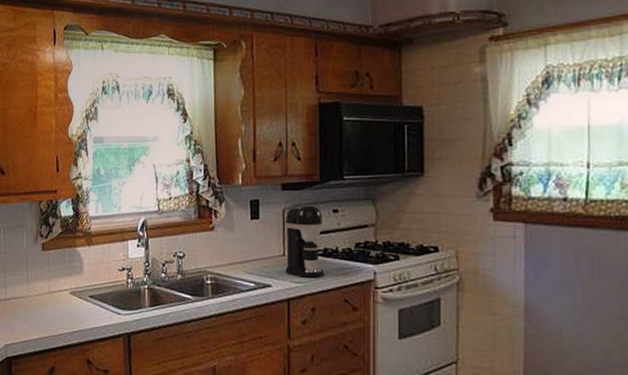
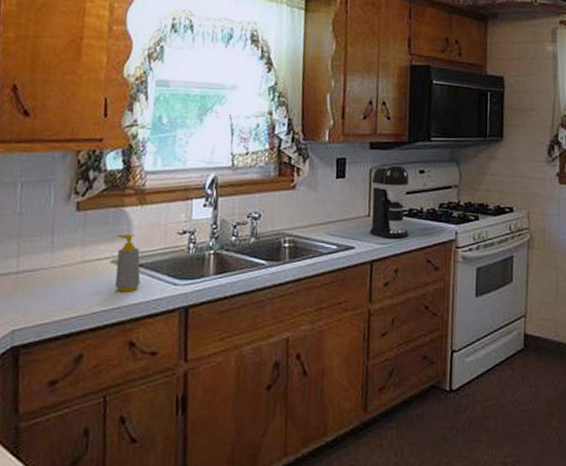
soap bottle: none [72,270,92,319] -> present [114,234,141,292]

